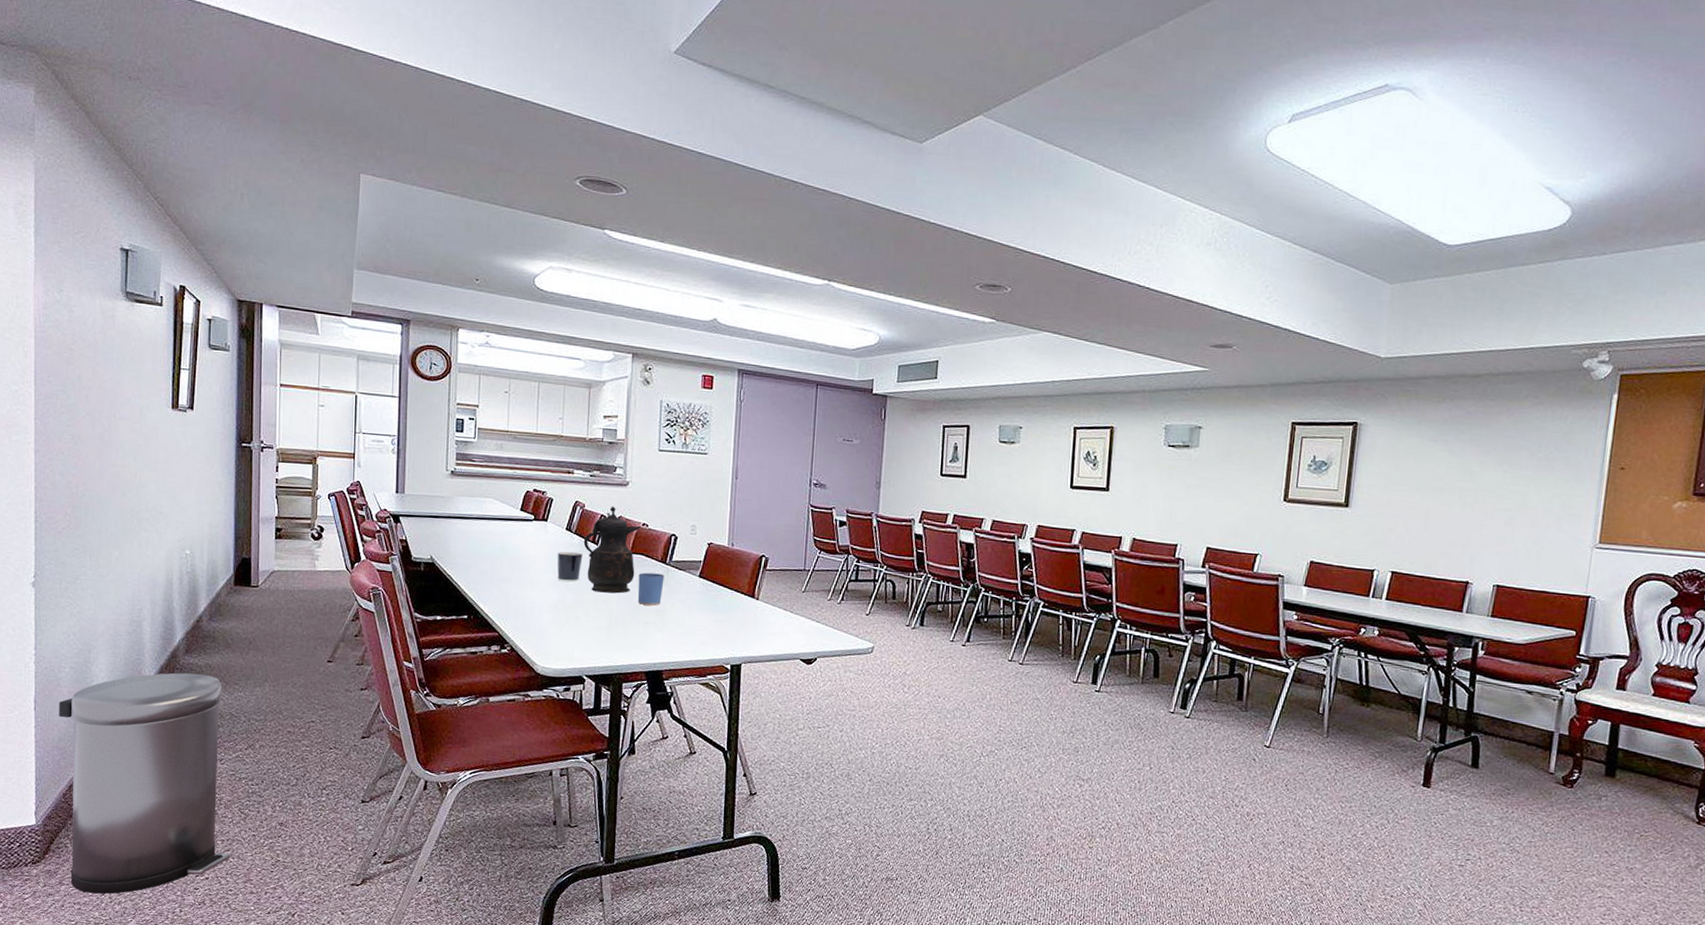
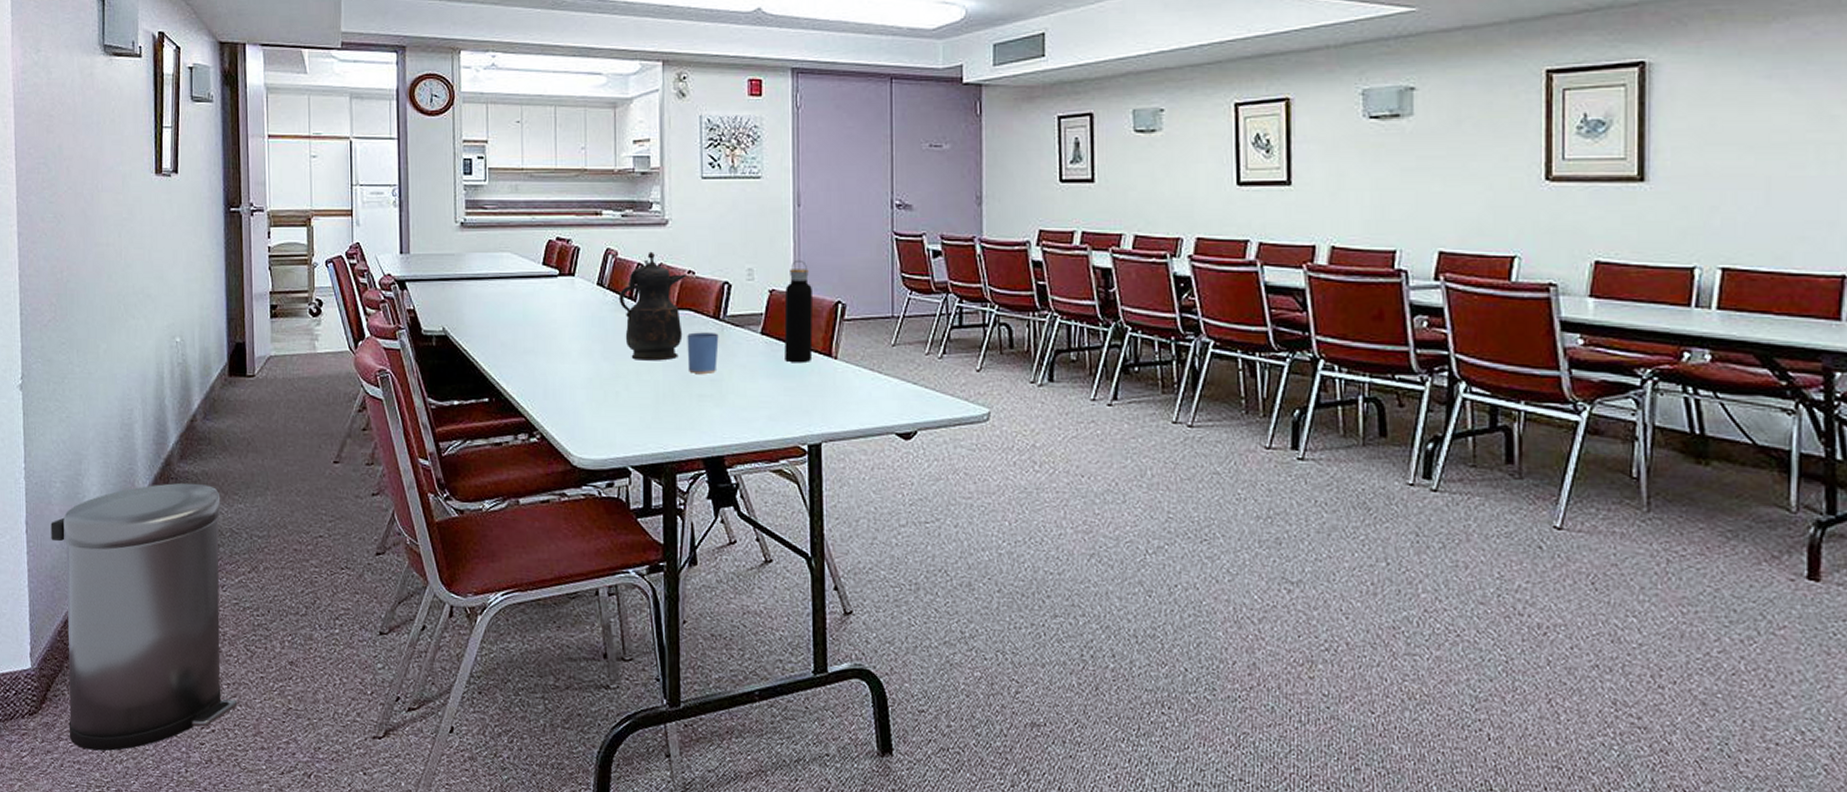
mug: present [557,551,583,583] -> none [588,311,619,350]
water bottle: none [717,520,743,601] -> present [784,259,813,362]

